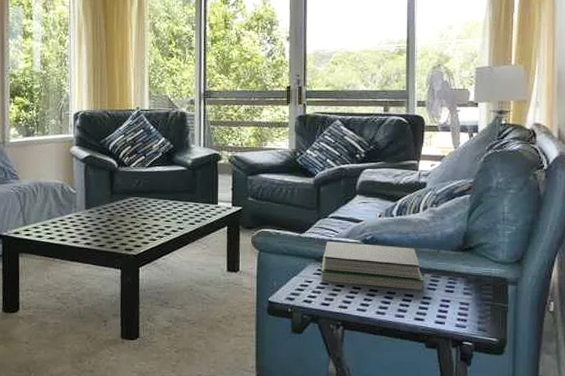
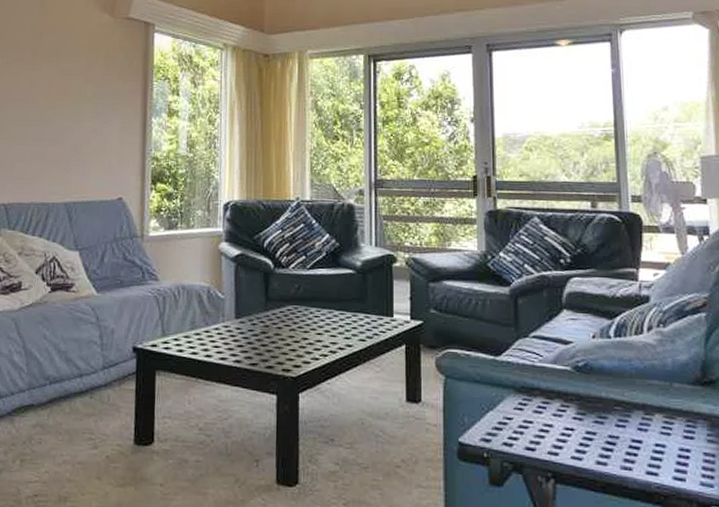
book: present [321,241,424,290] -> none [523,367,654,434]

